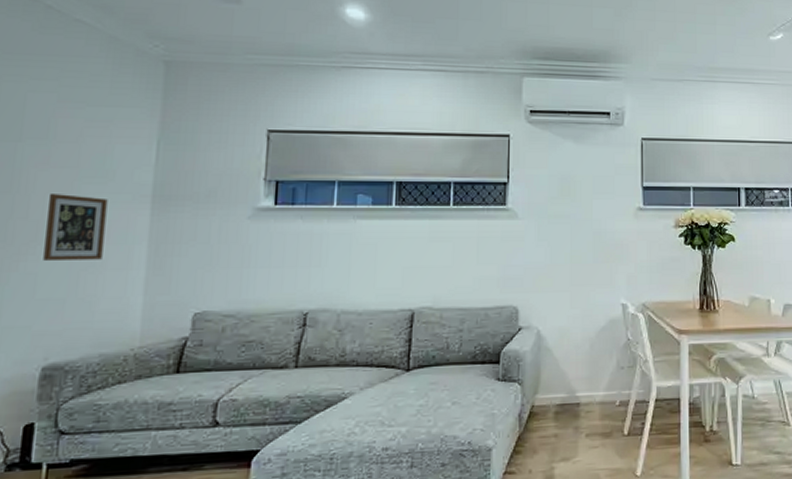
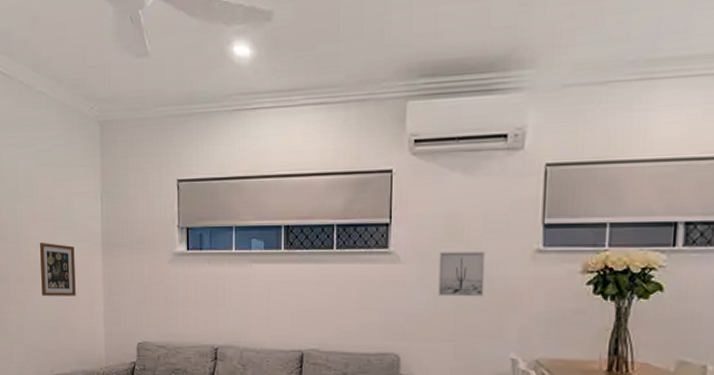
wall art: none [555,209,596,250] -> present [438,252,485,297]

